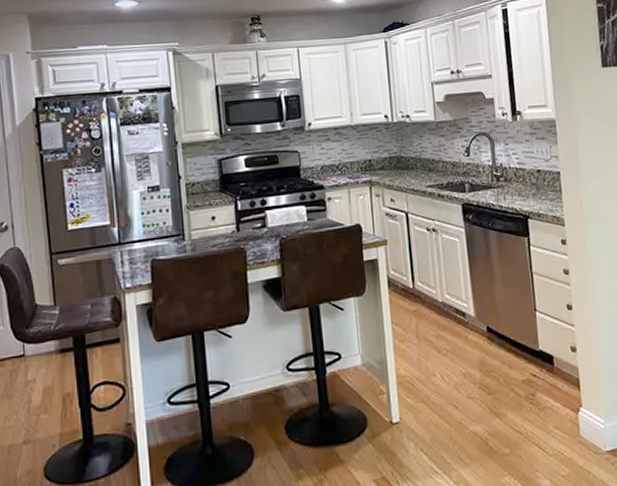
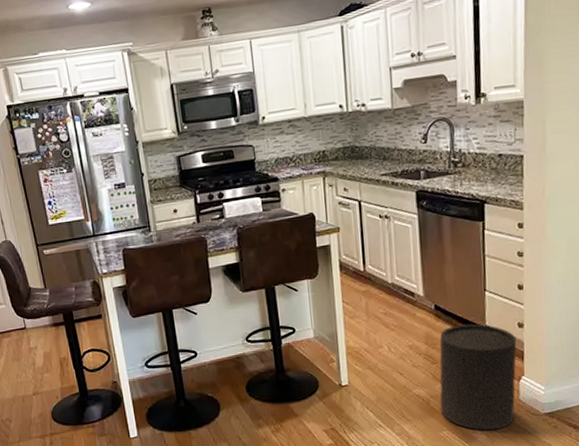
trash can: none [494,347,577,474] -> present [439,323,517,431]

